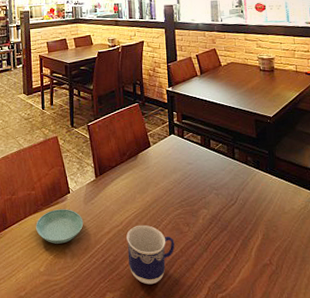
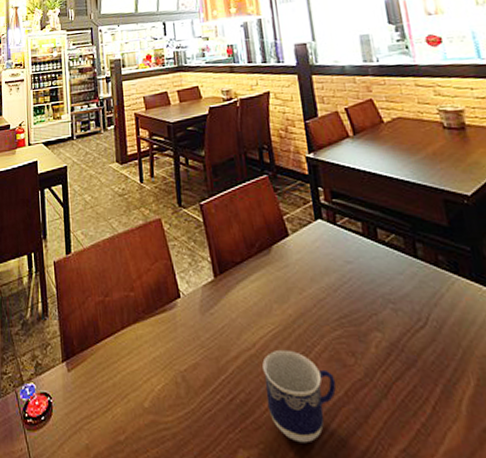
saucer: present [36,209,84,244] -> none [136,319,201,369]

